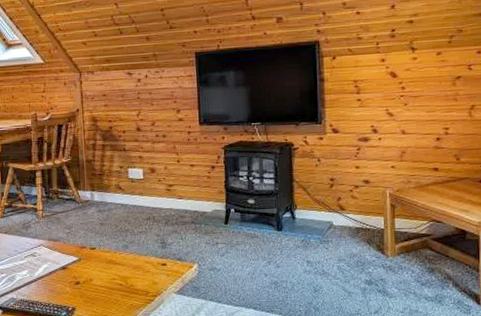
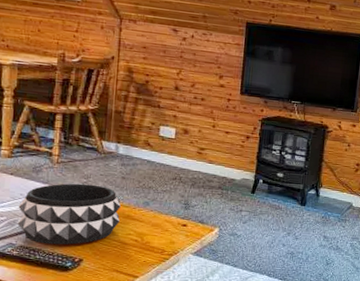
decorative bowl: none [14,234,103,296] -> present [17,183,121,245]

